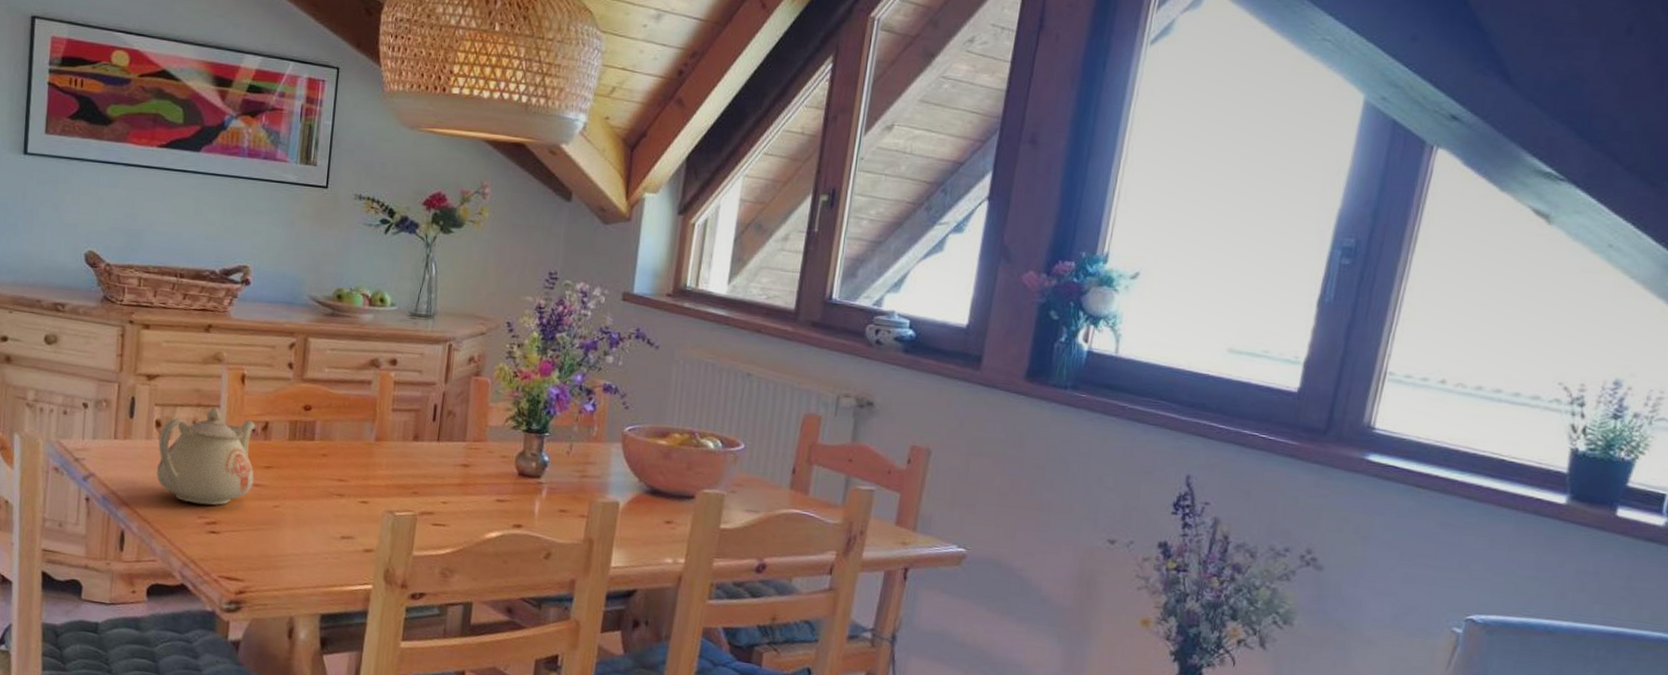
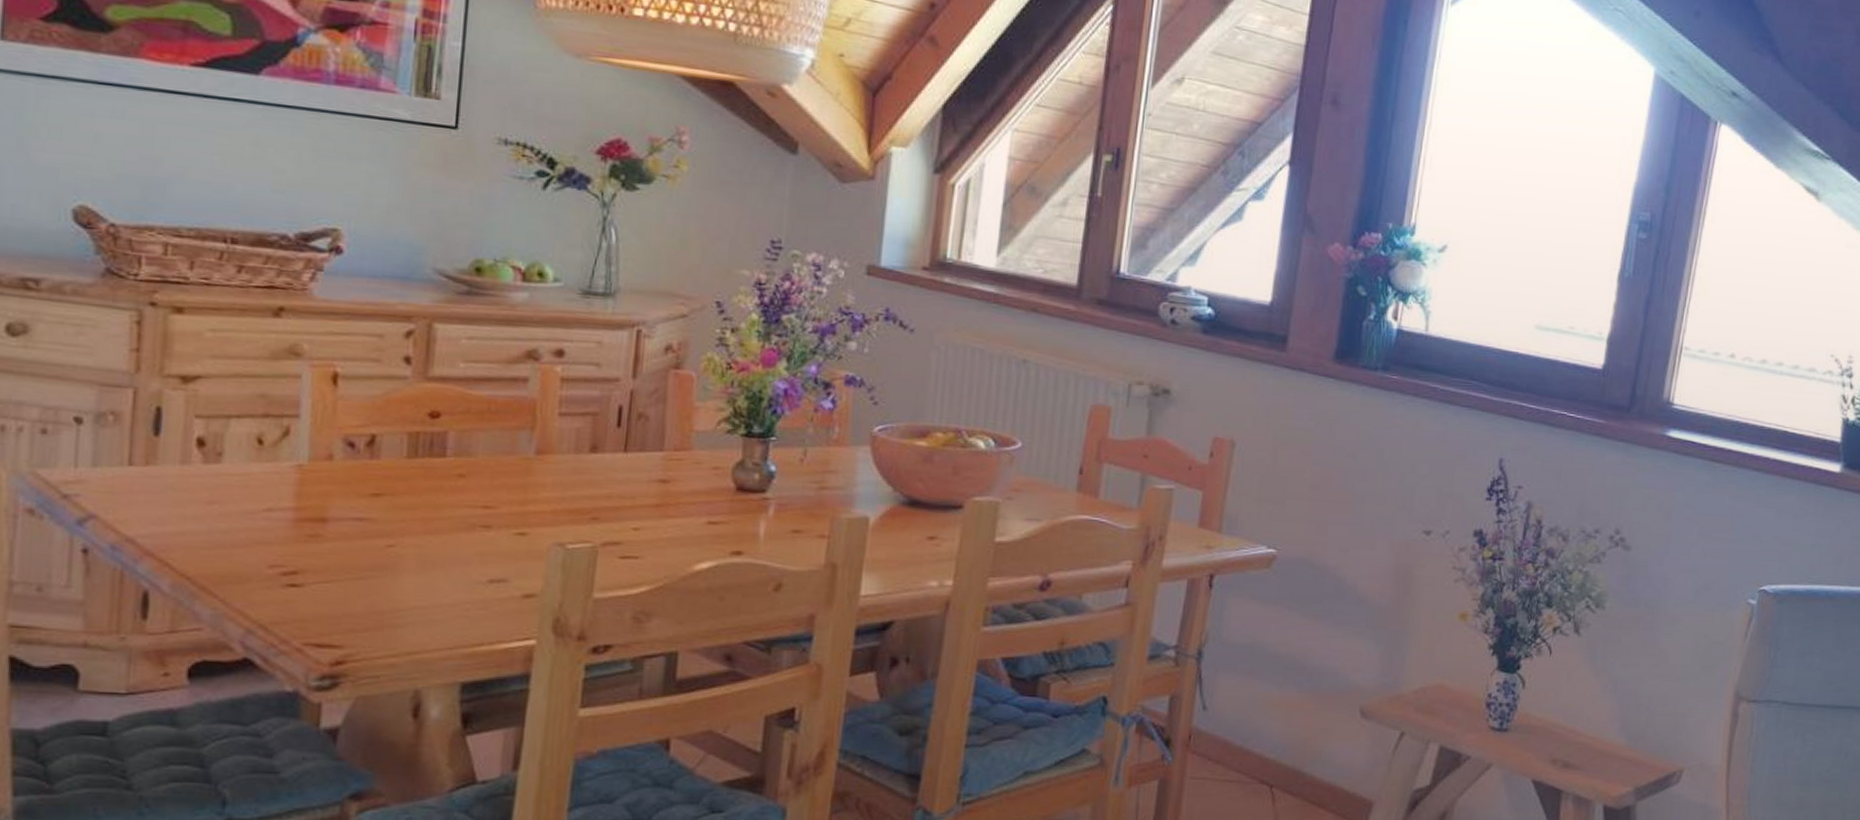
teapot: present [156,407,256,505] -> none [199,417,357,550]

